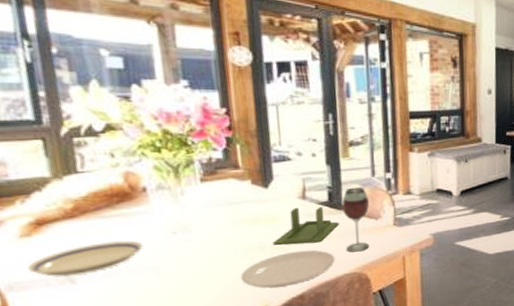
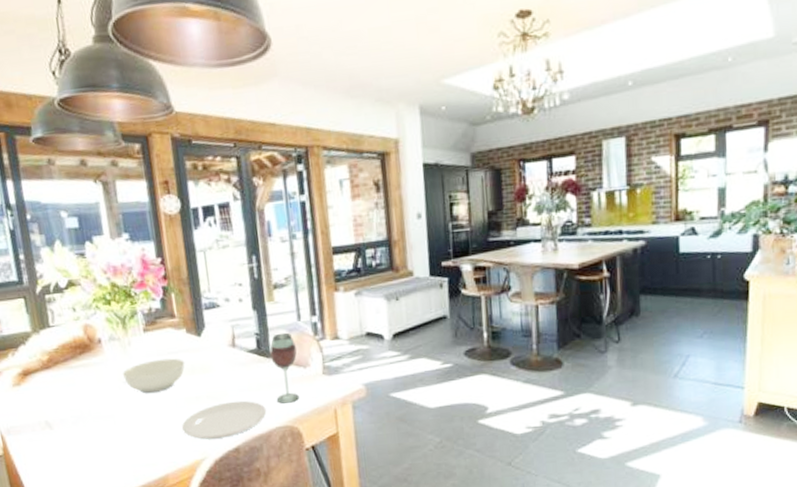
plate: present [27,240,143,276] -> none [19,390,102,422]
bowl: none [171,209,248,244] -> present [122,358,185,393]
napkin holder: present [273,207,339,245] -> none [208,355,269,395]

